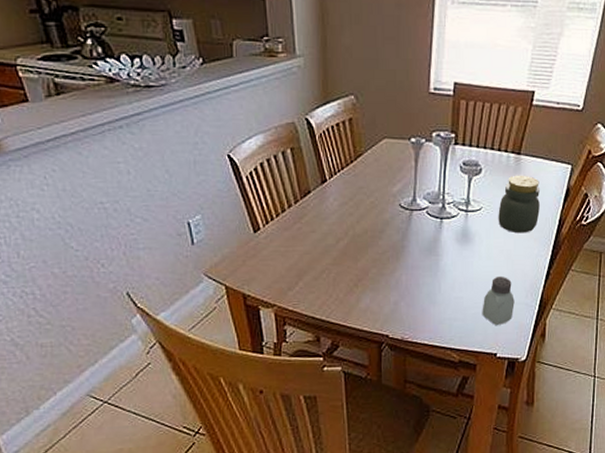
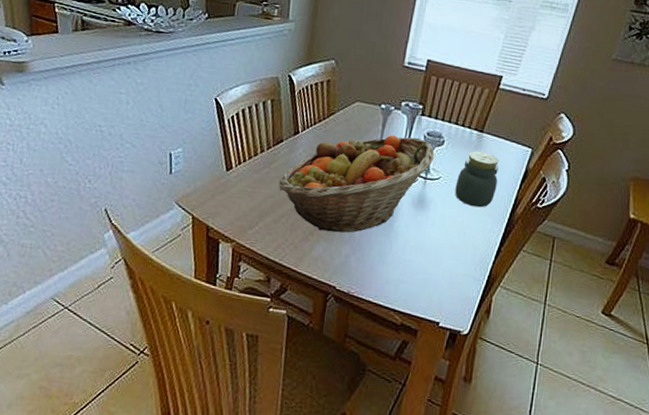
fruit basket: none [312,169,473,281] -> present [278,134,435,233]
saltshaker: present [482,277,515,326] -> none [429,246,463,295]

